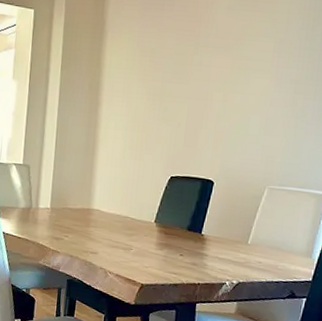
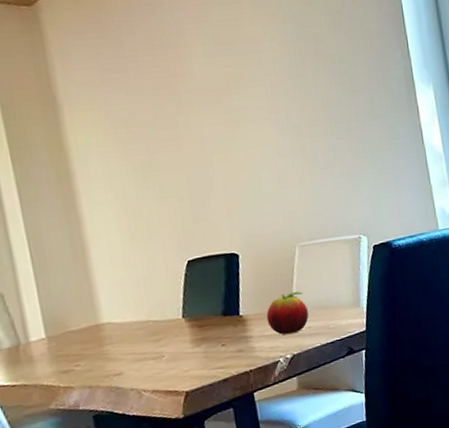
fruit: none [223,226,263,263] -> present [266,291,309,335]

